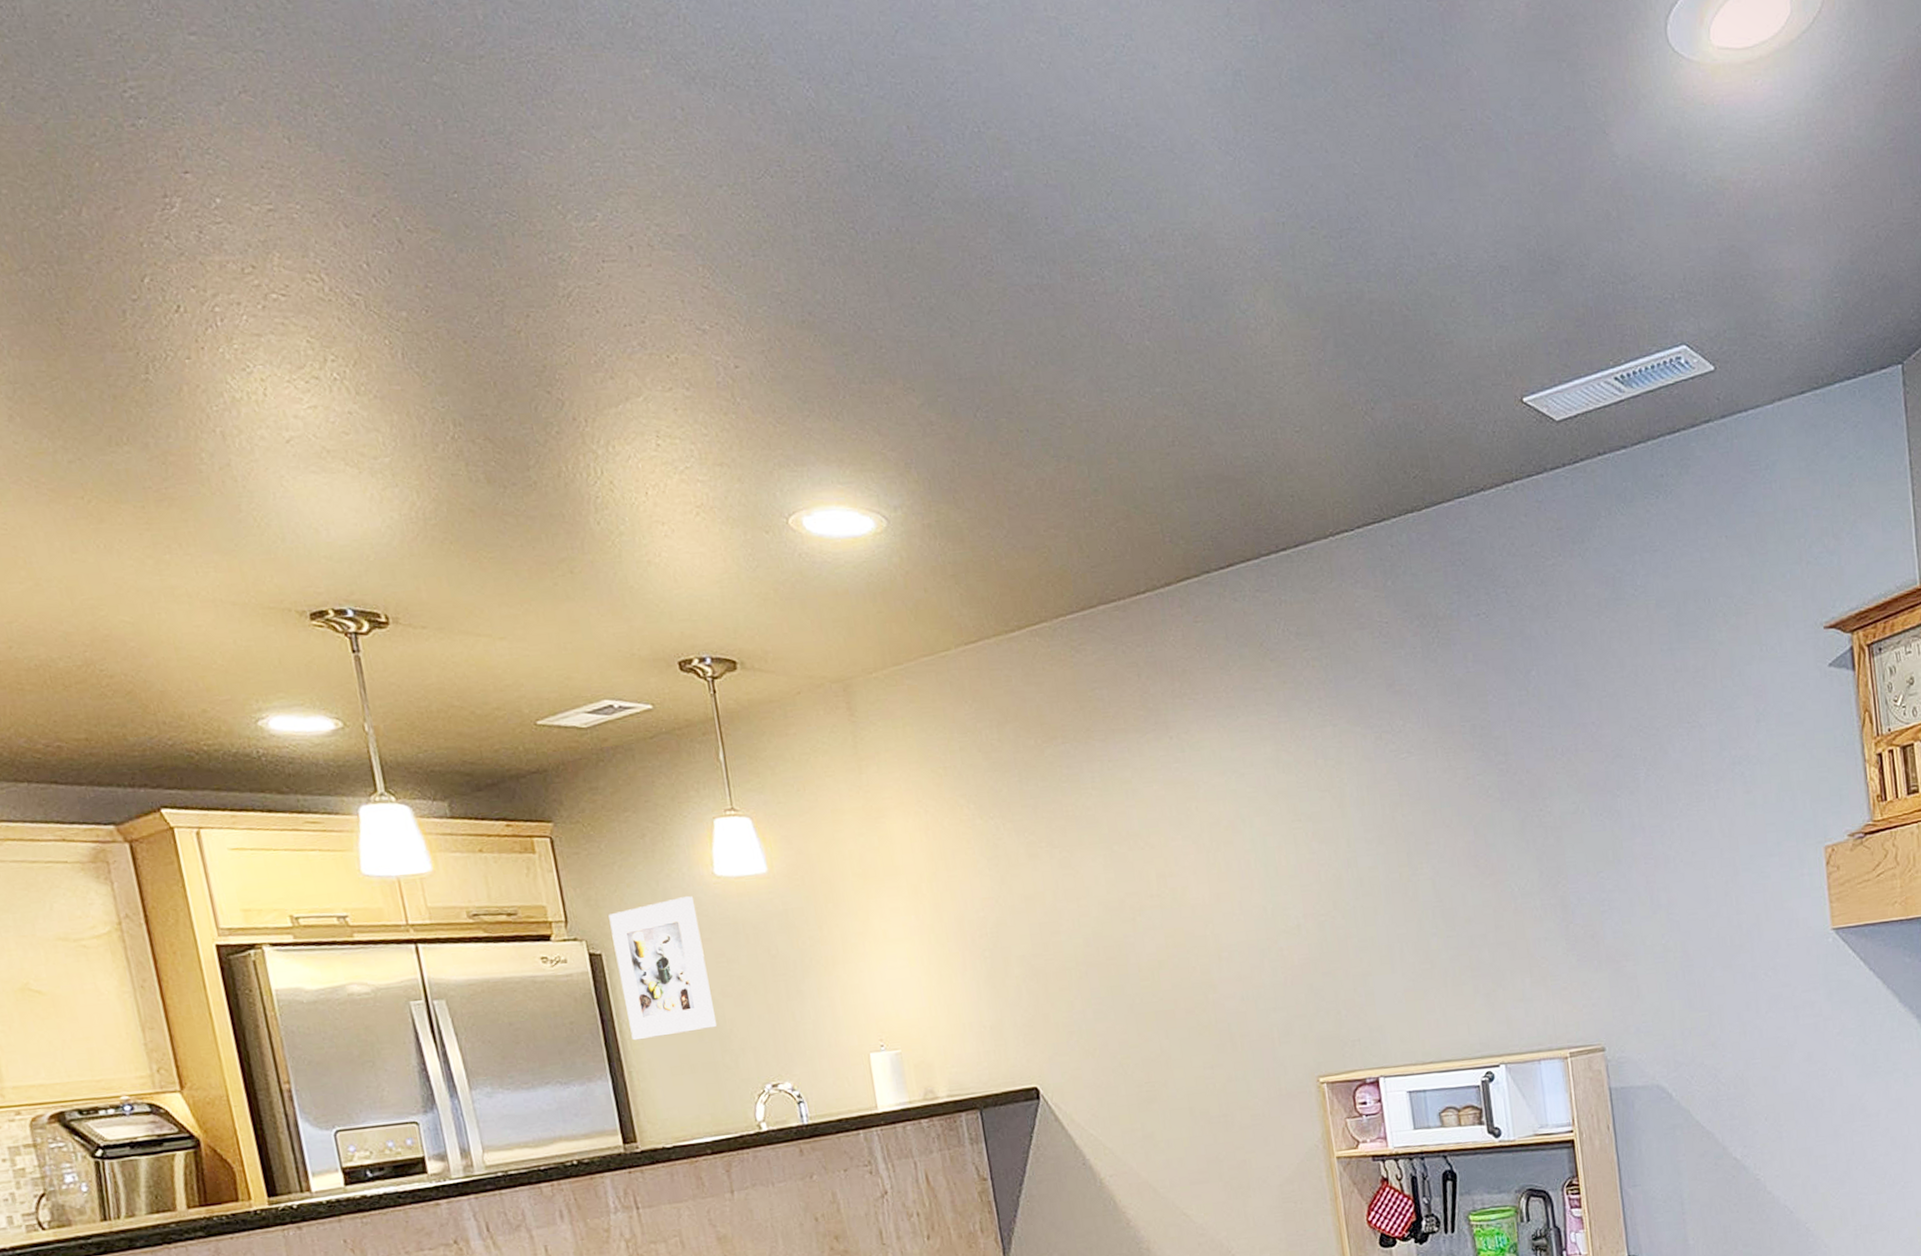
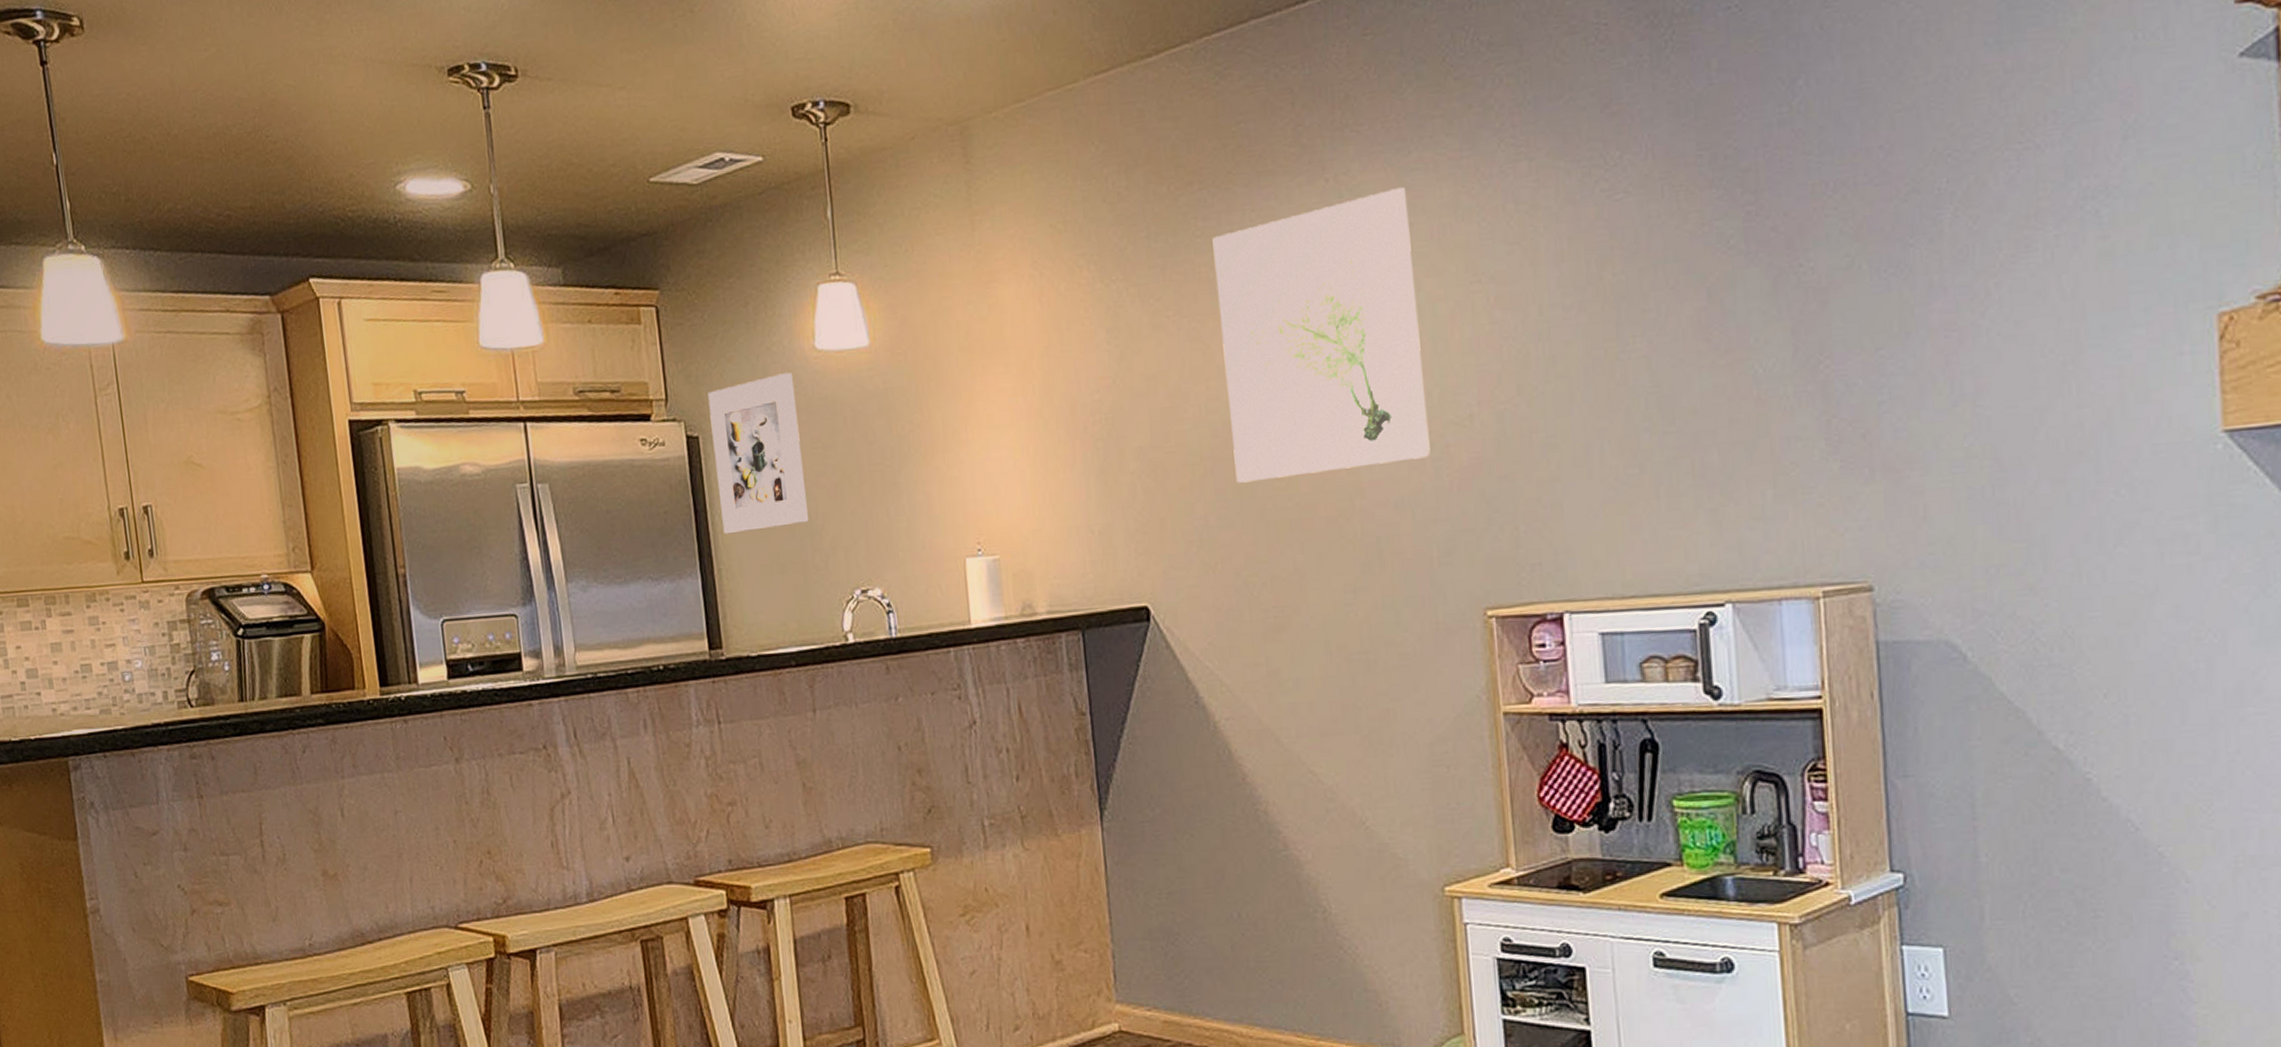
wall art: none [1076,745,1268,983] -> present [1212,187,1431,483]

